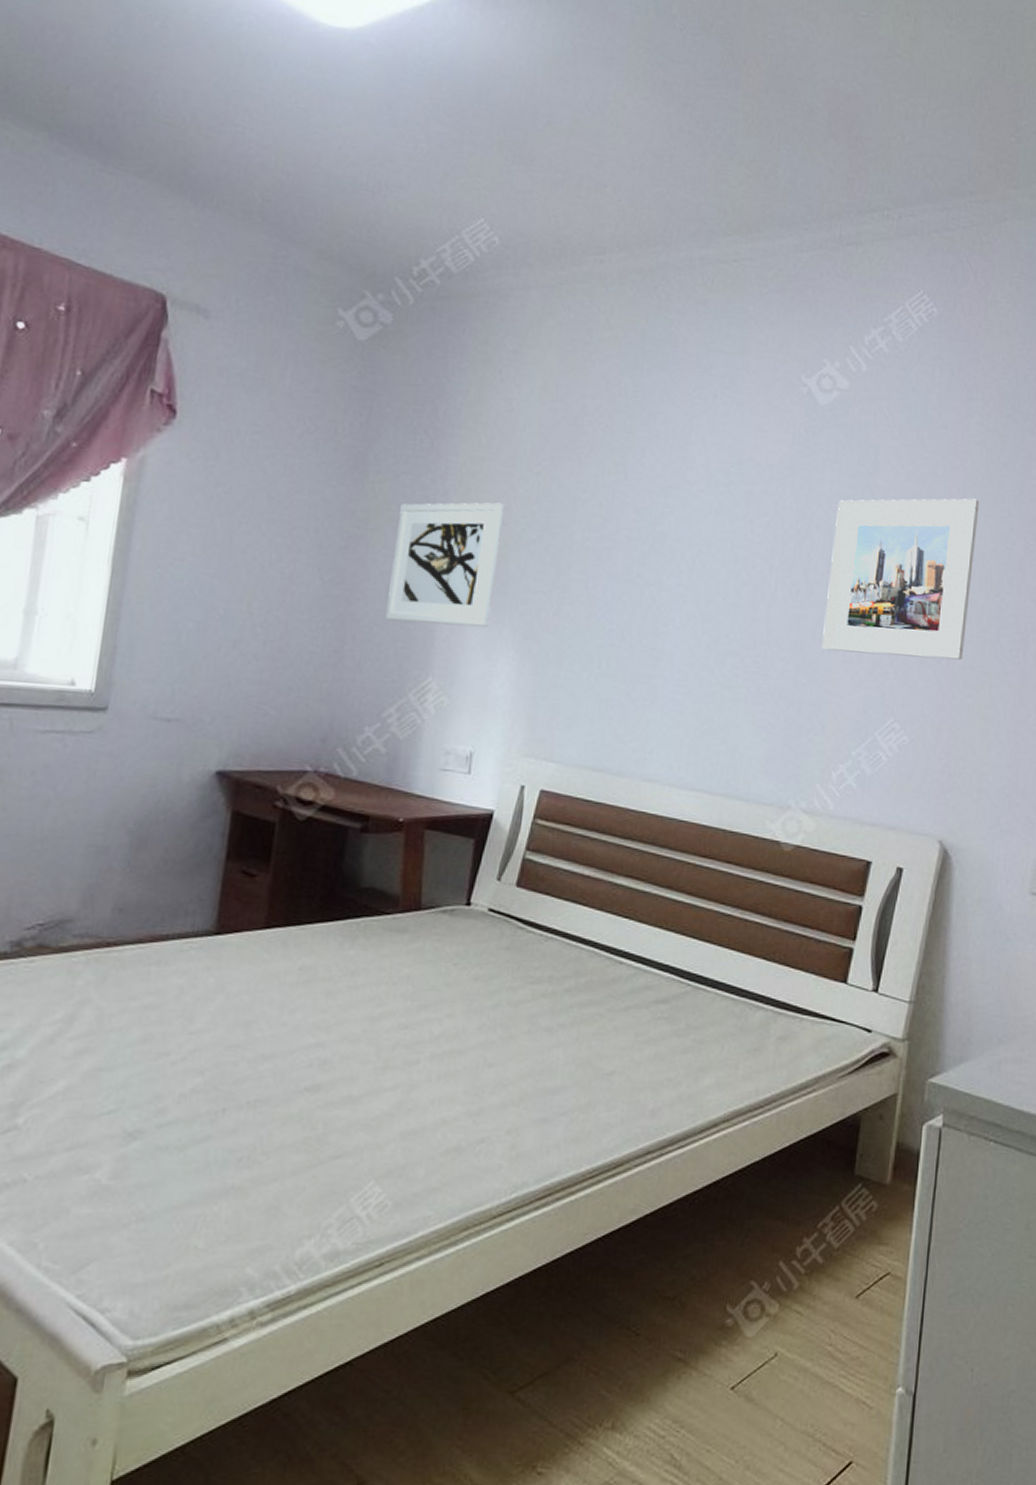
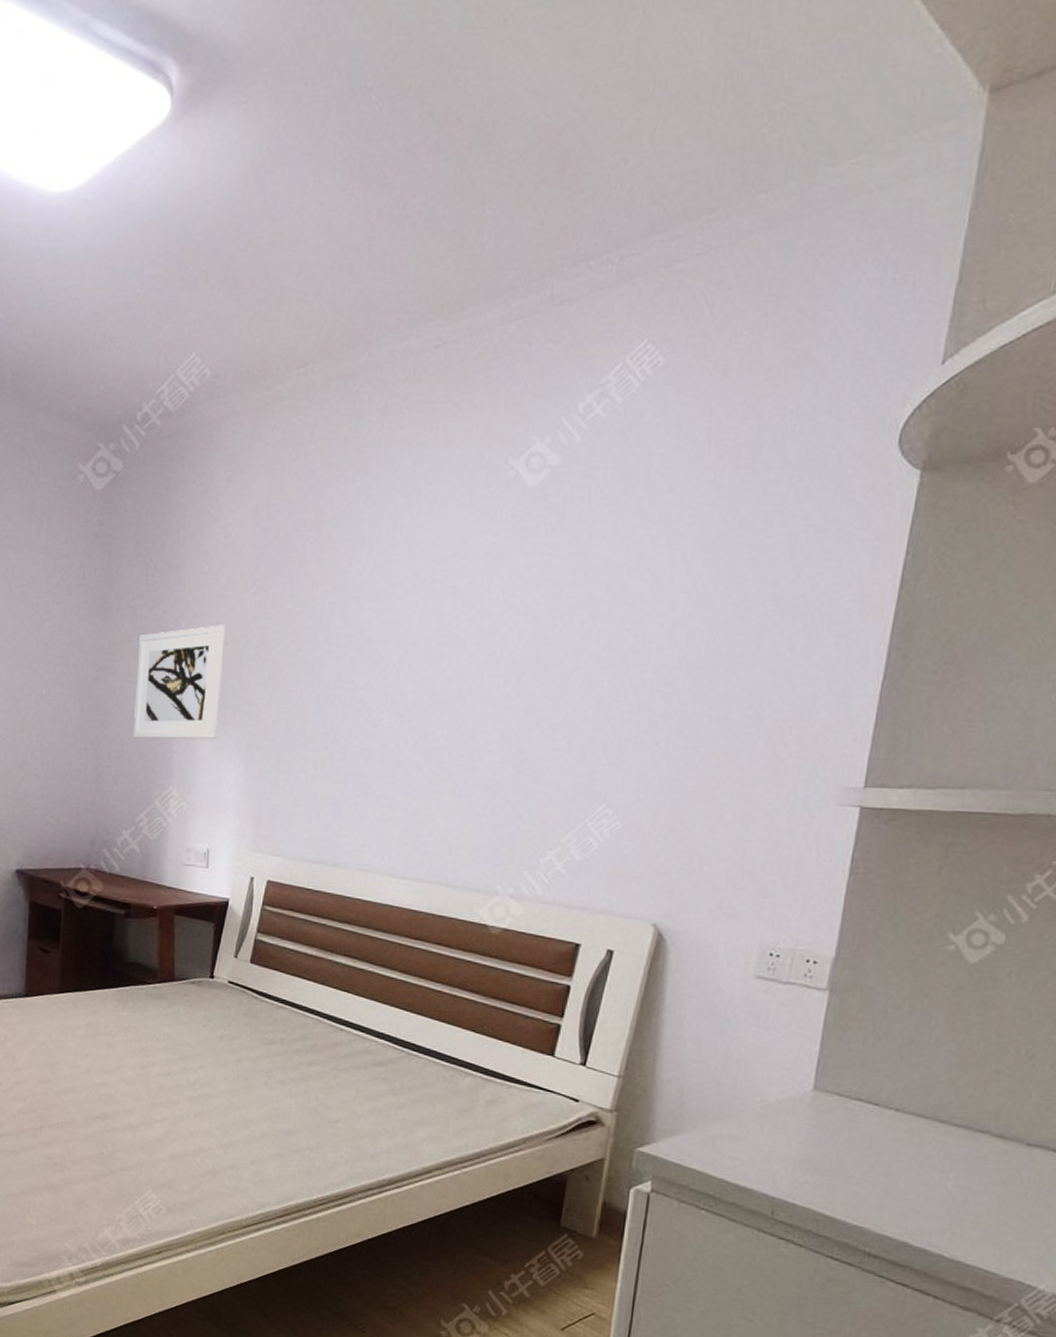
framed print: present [822,498,980,660] -> none [530,566,710,742]

